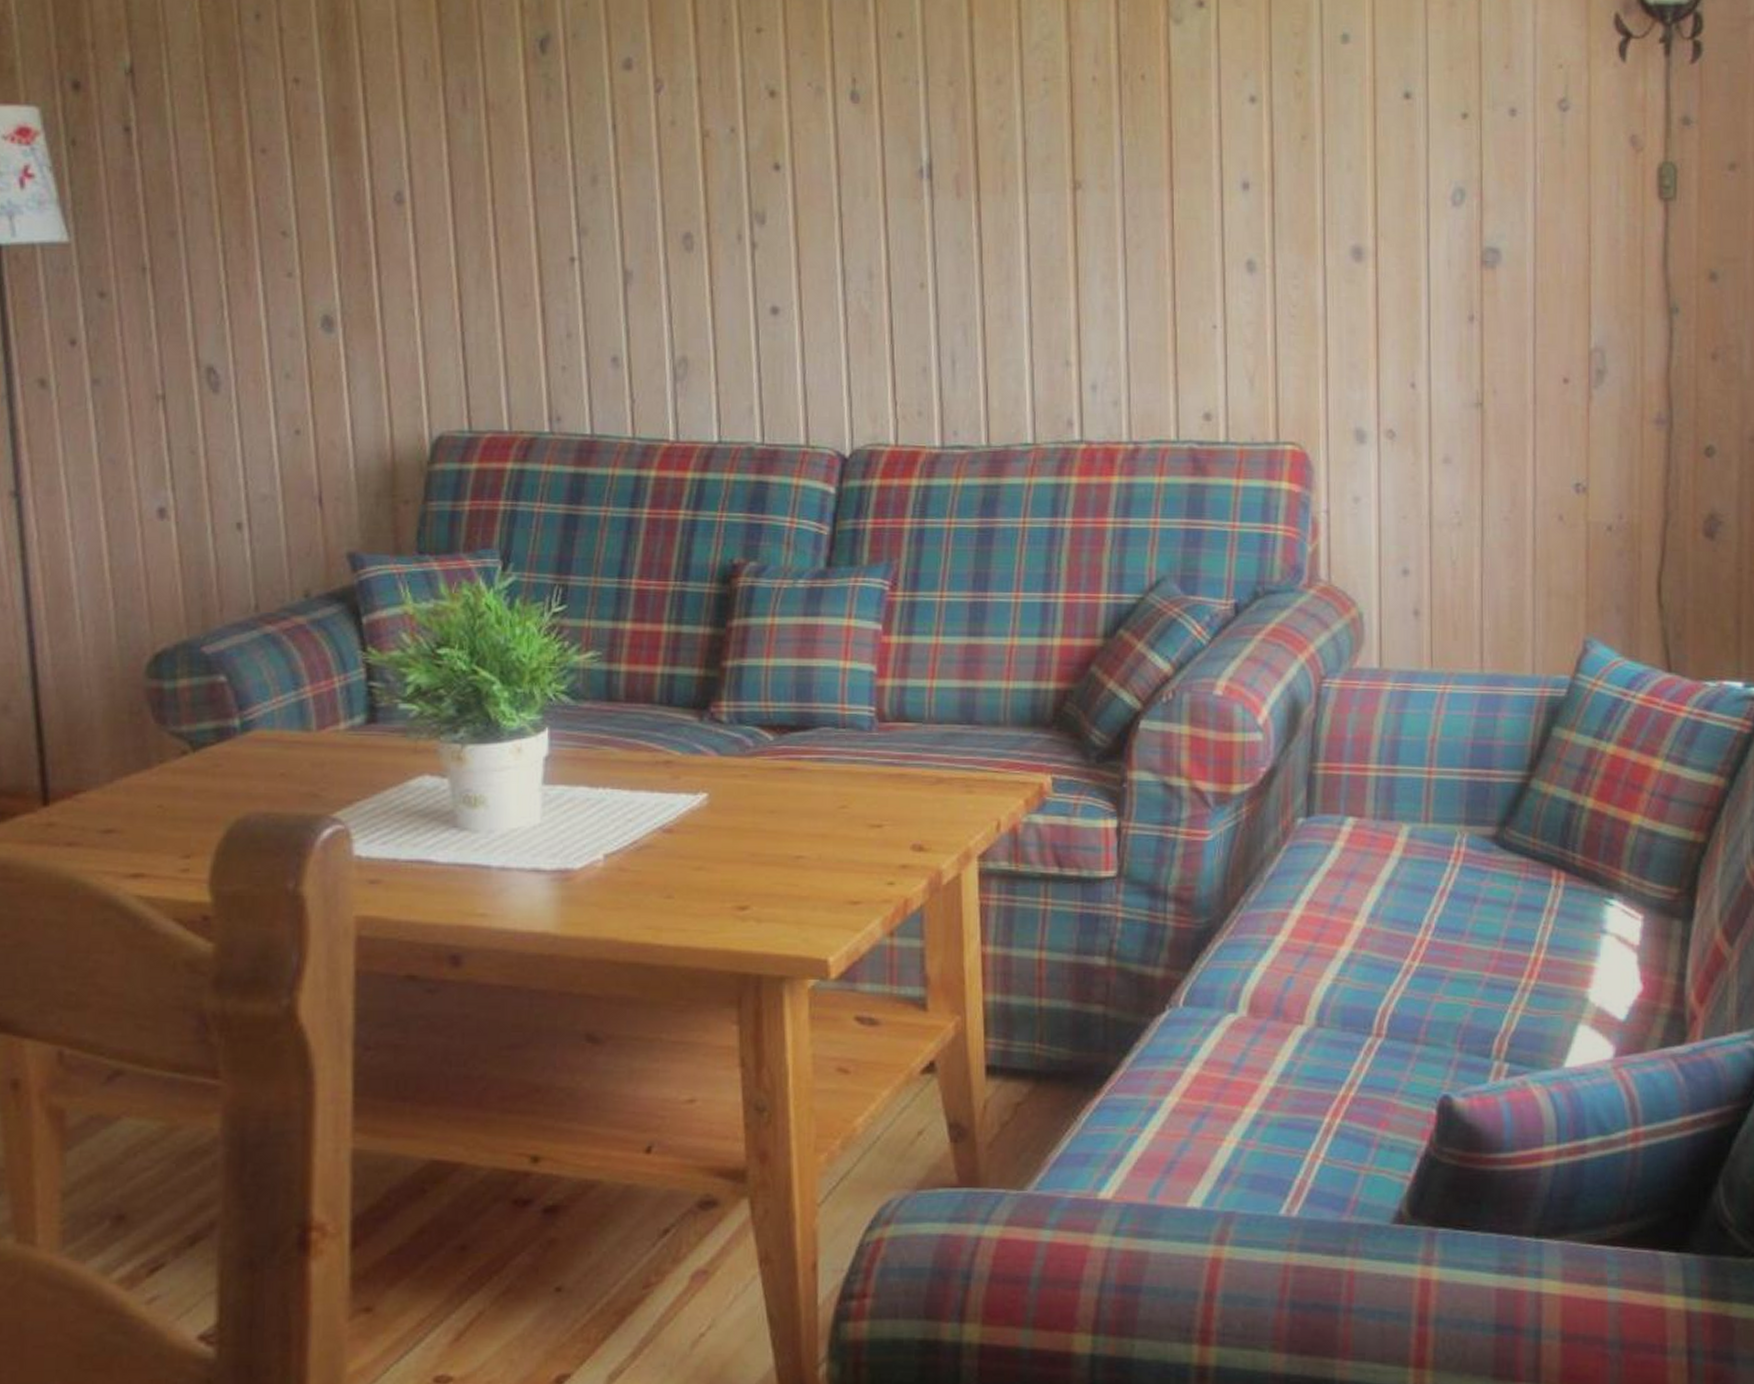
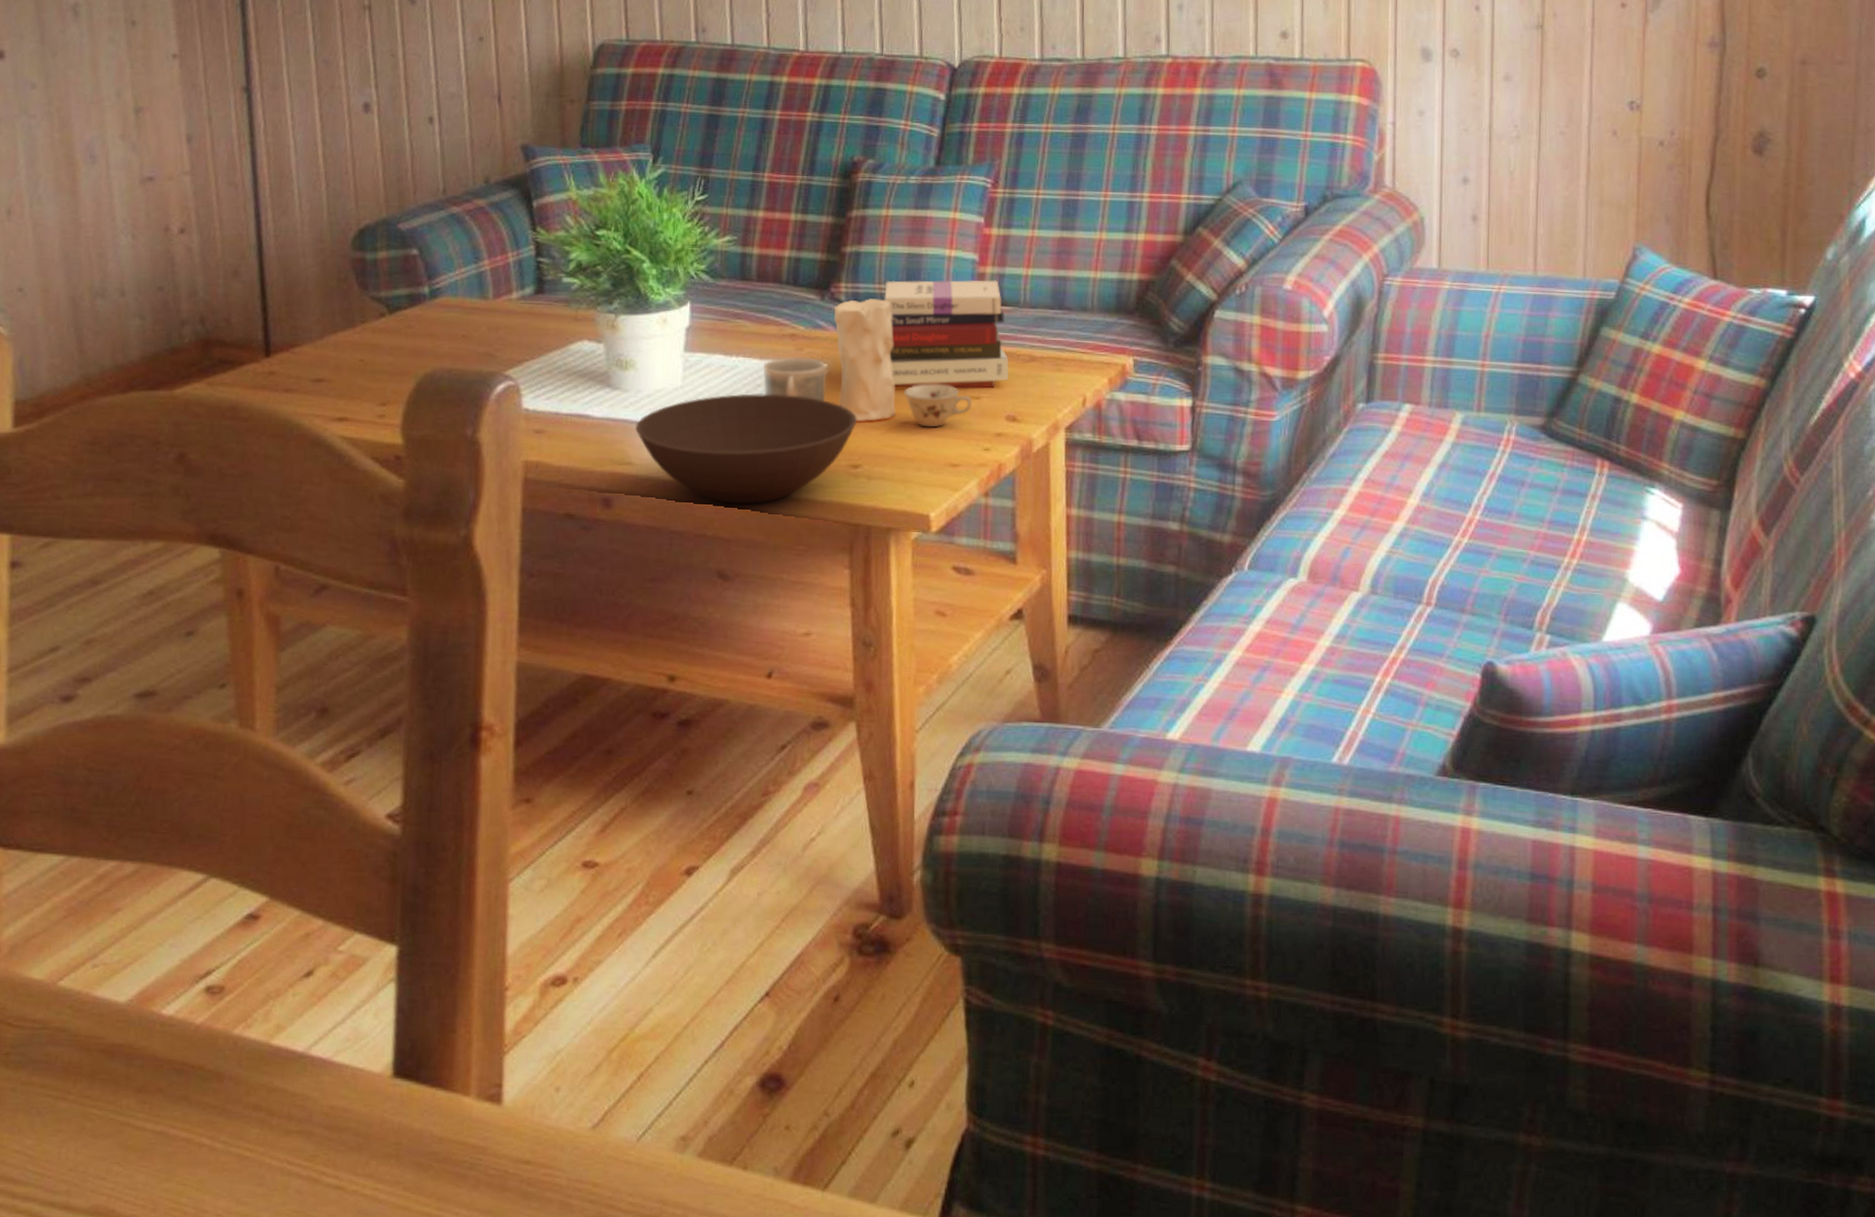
bowl: none [487,830,743,956] -> present [635,393,857,505]
mug: none [634,787,708,836] -> present [763,357,827,401]
candle: none [714,718,787,857] -> present [833,299,896,421]
books: none [771,694,913,817] -> present [884,280,1009,389]
teacup: none [795,813,873,861] -> present [903,384,972,427]

